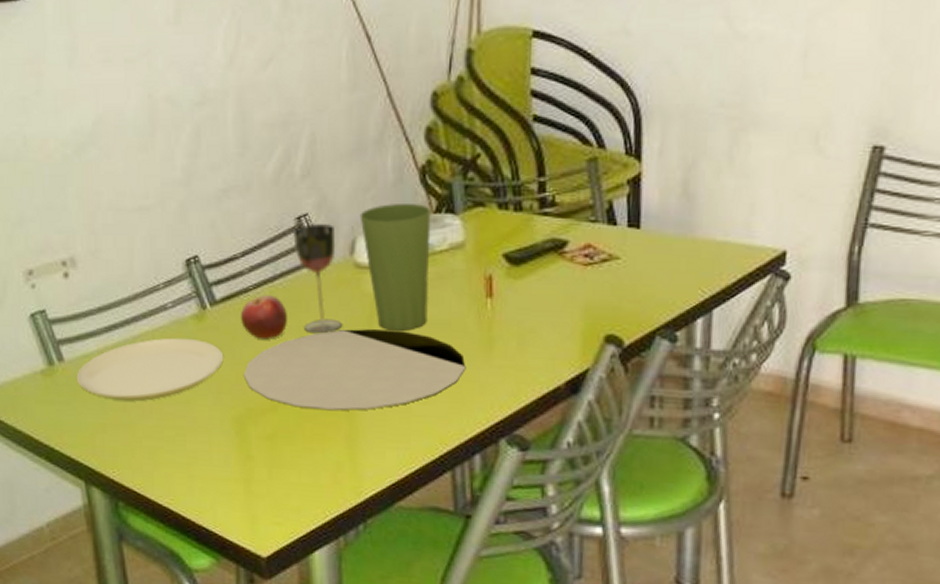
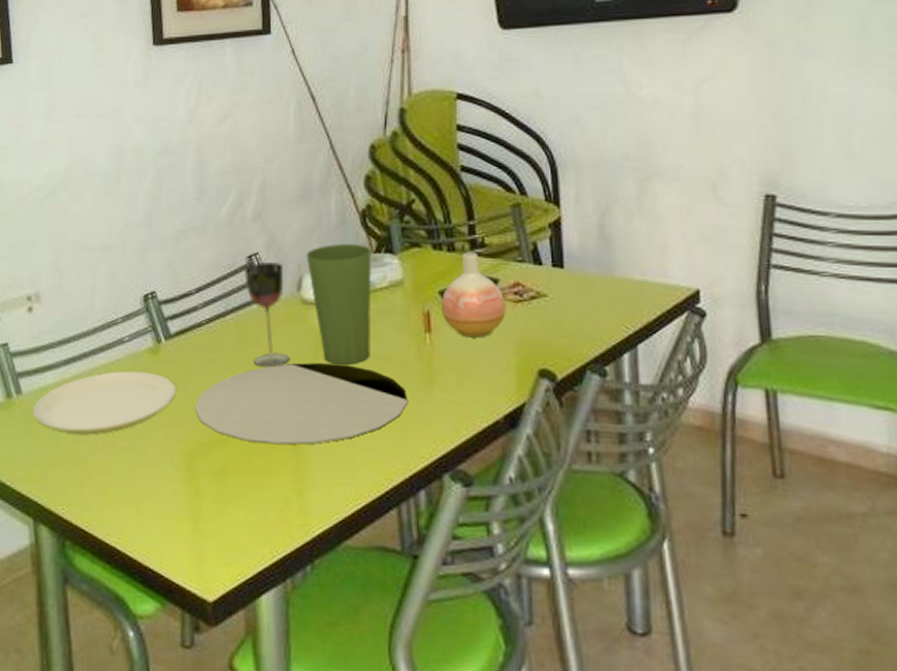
fruit: present [240,295,287,340] -> none [193,329,238,373]
vase: none [505,211,575,303] -> present [442,252,506,338]

